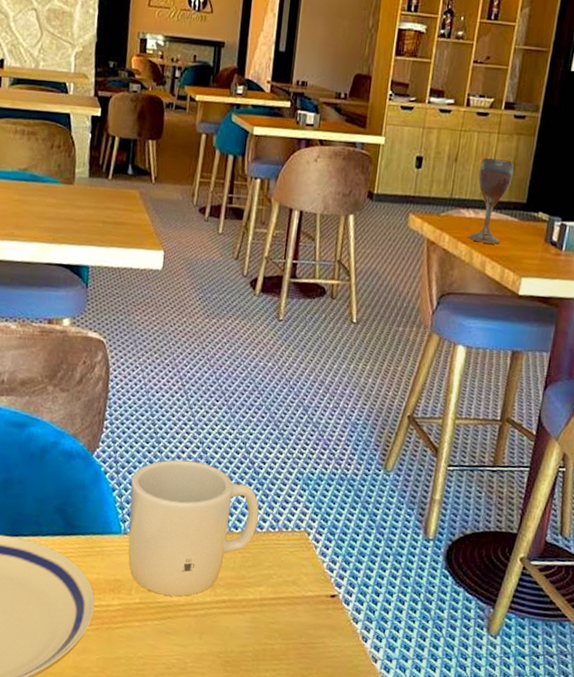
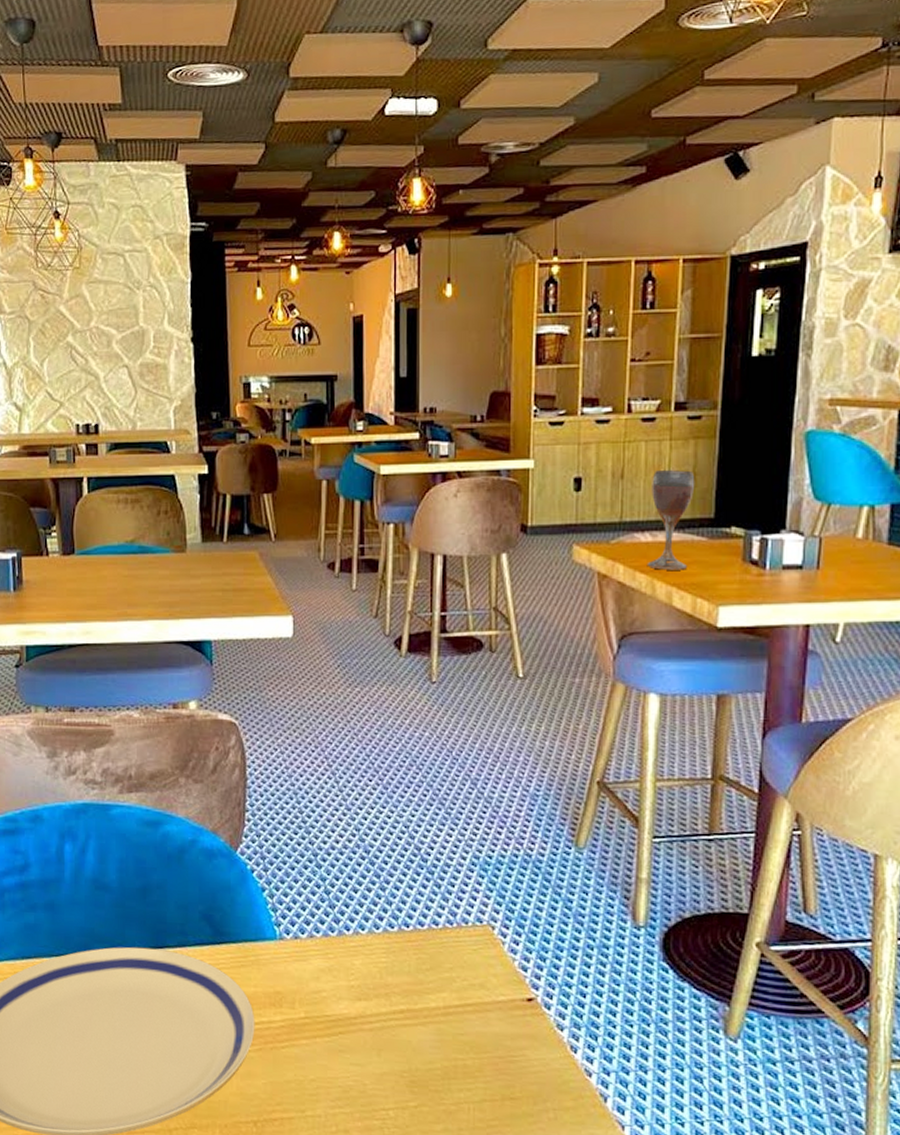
mug: present [128,459,259,597] -> none [282,850,432,1008]

